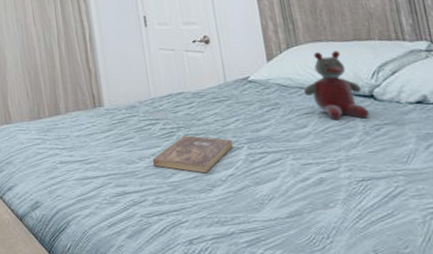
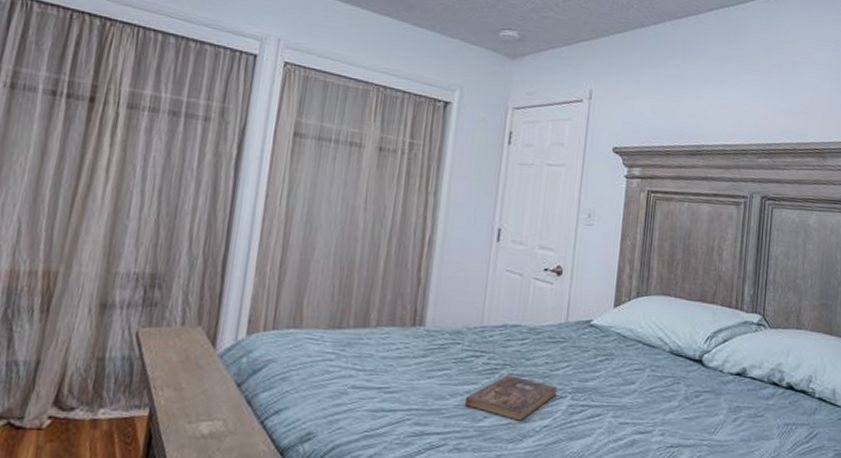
stuffed bear: present [303,50,369,121] -> none [640,306,694,383]

